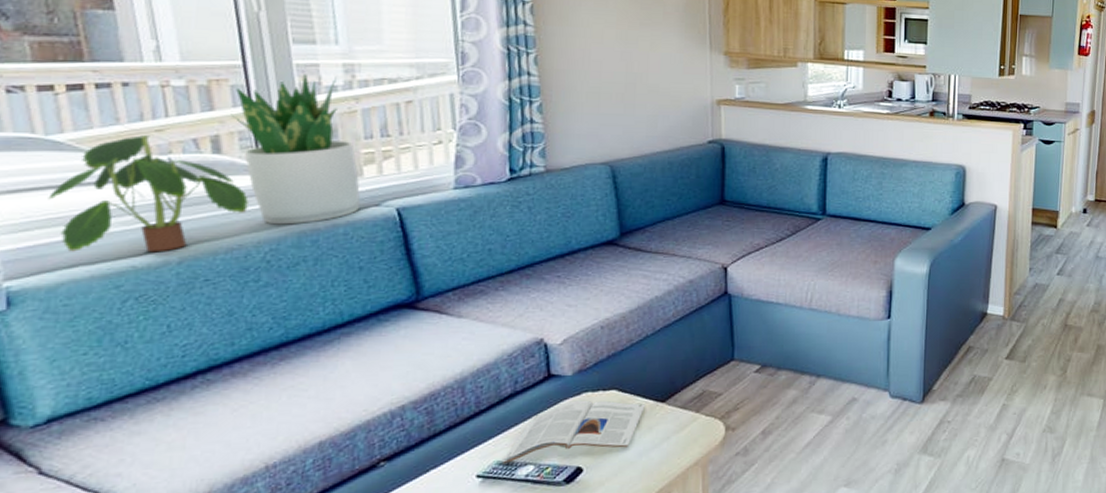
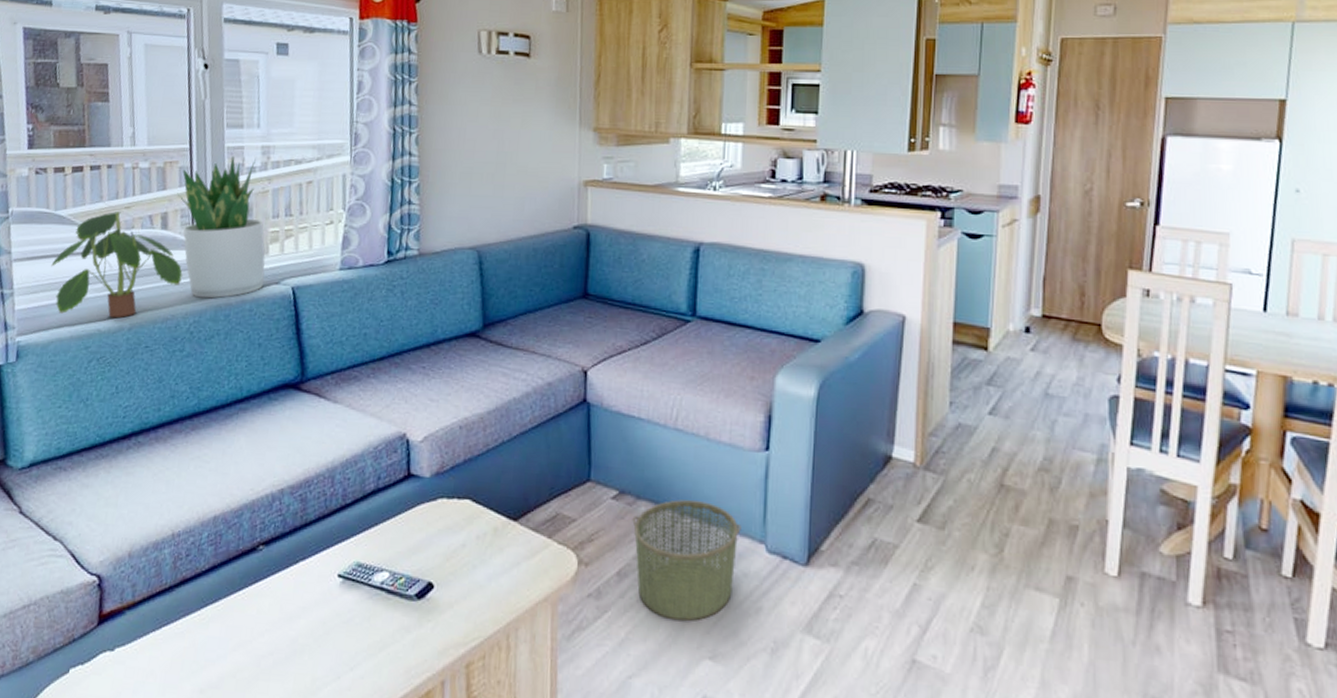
magazine: present [501,400,646,465] -> none [360,505,499,568]
basket: none [774,365,869,462] -> present [632,499,742,622]

